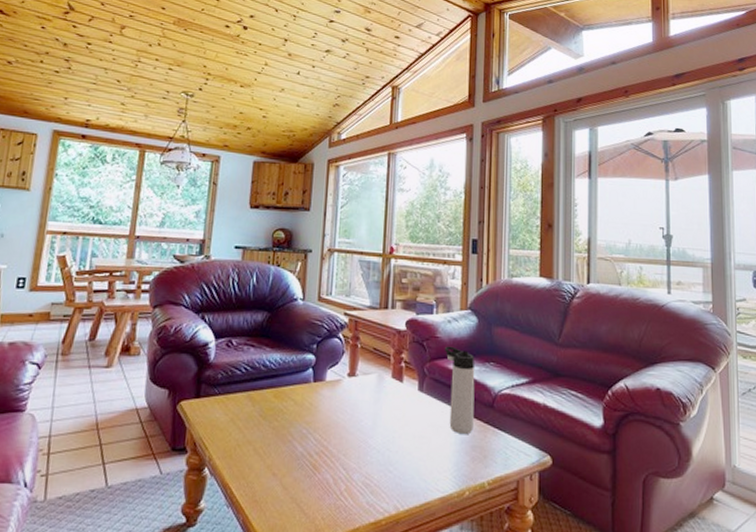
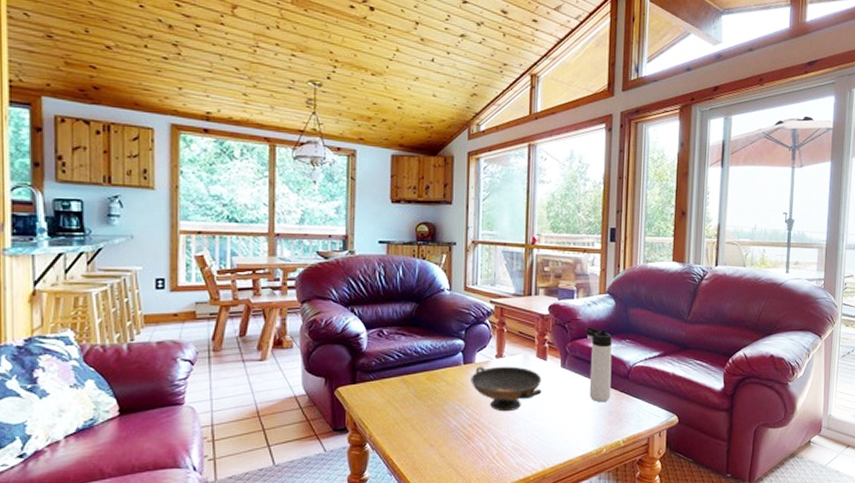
decorative bowl: none [320,385,397,440] -> present [471,366,542,412]

